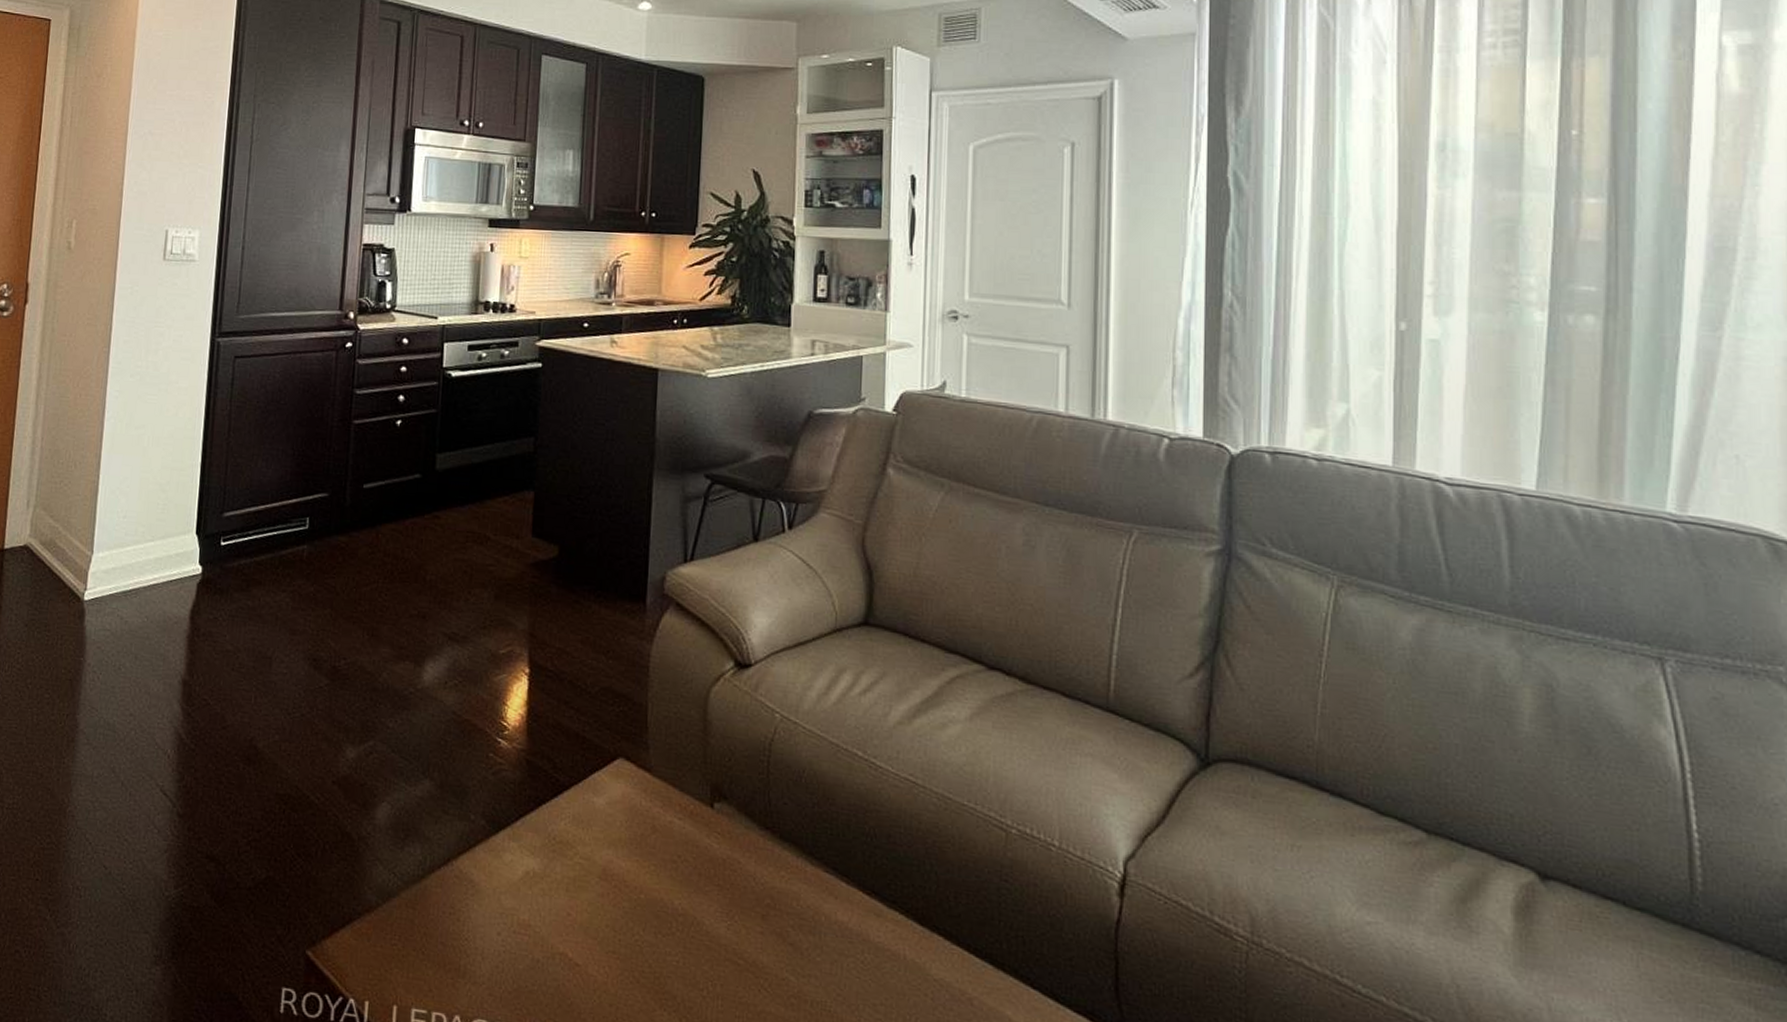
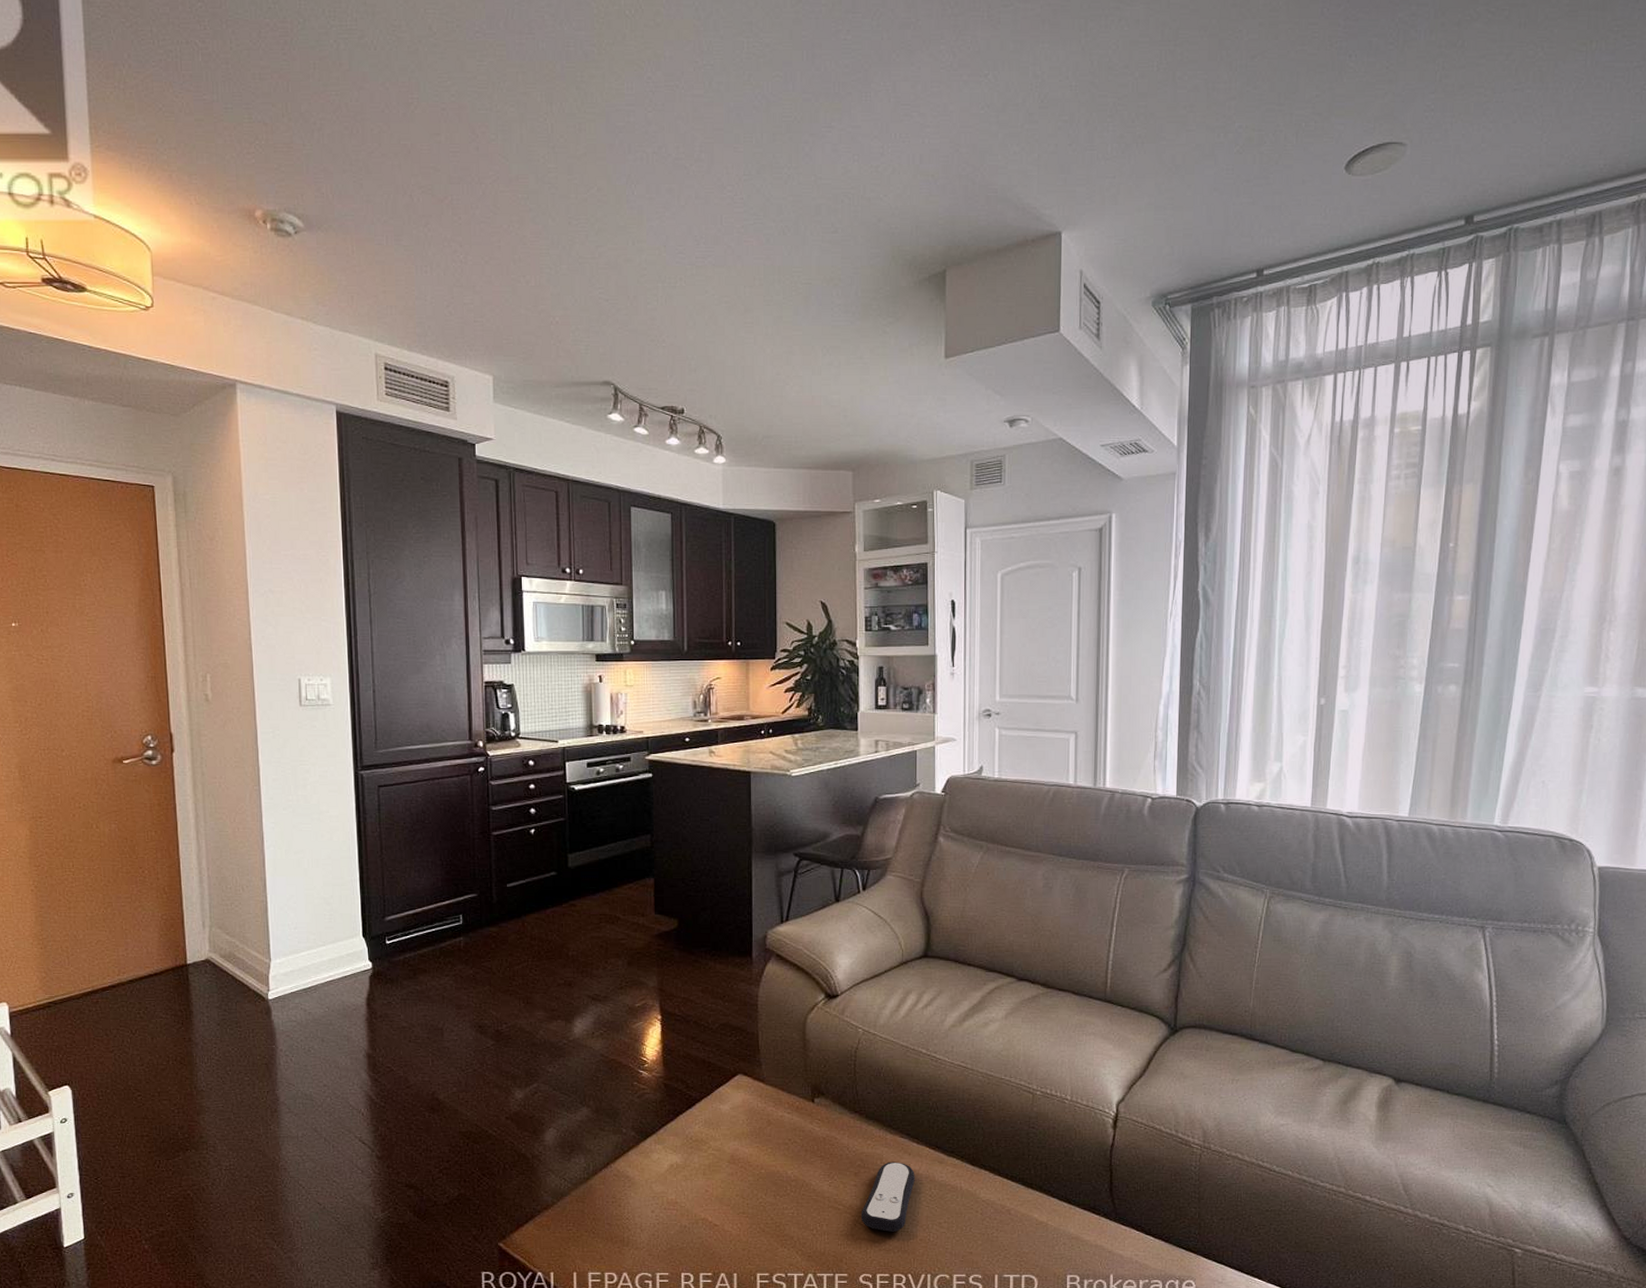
remote control: none [767,905,842,1009] -> present [860,1162,915,1232]

